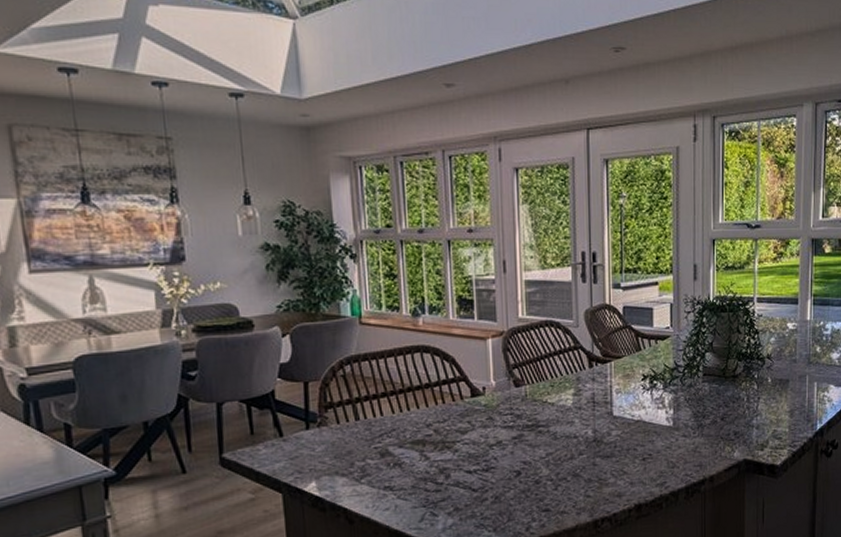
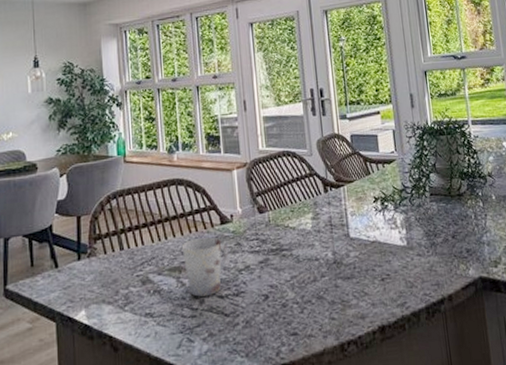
cup: none [426,410,478,471] -> present [181,237,228,297]

